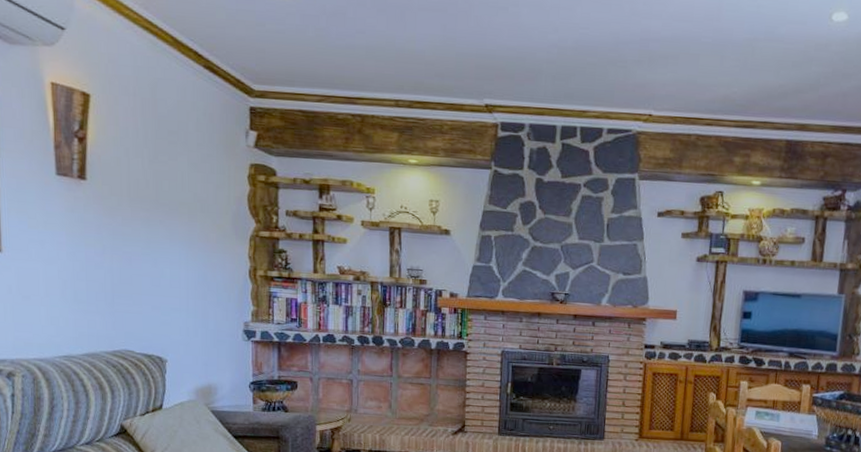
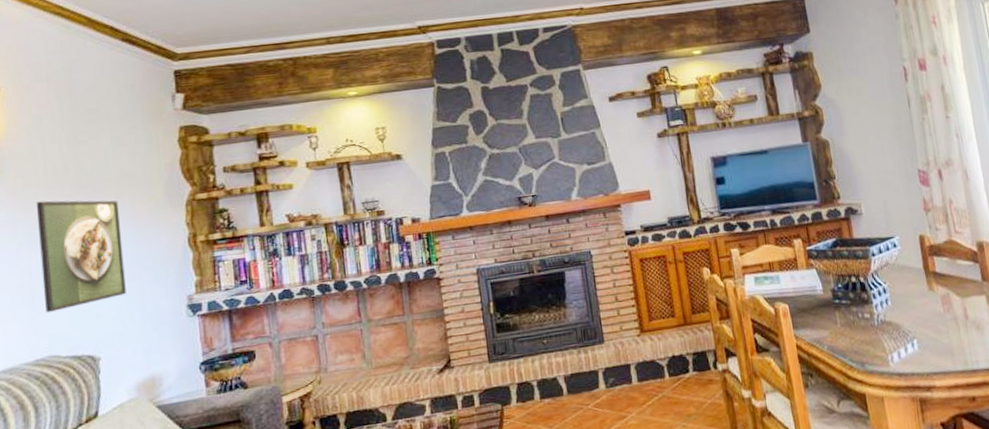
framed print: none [119,210,192,313] -> present [36,200,126,312]

